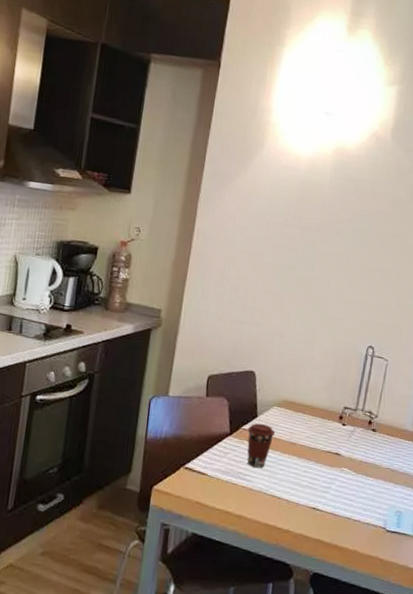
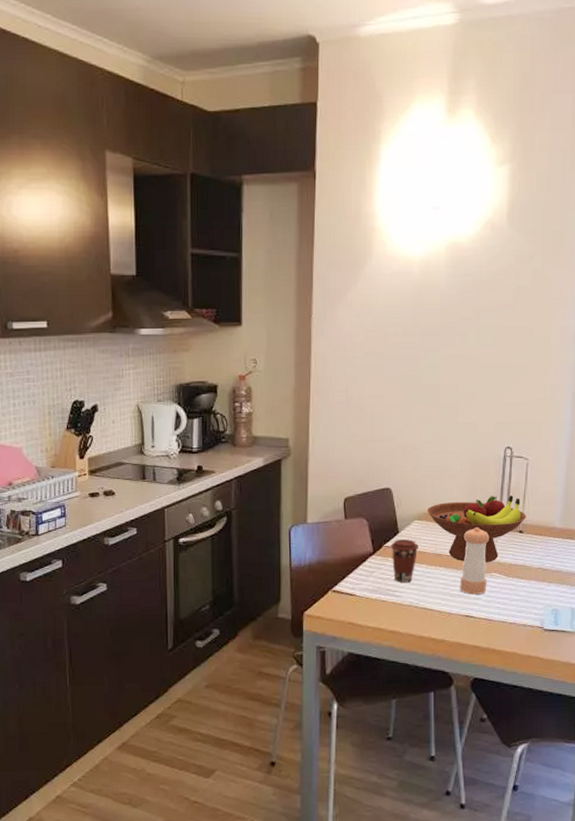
fruit bowl: none [287,391,381,457] -> present [427,495,526,562]
pepper shaker: none [310,421,344,488] -> present [460,527,490,595]

